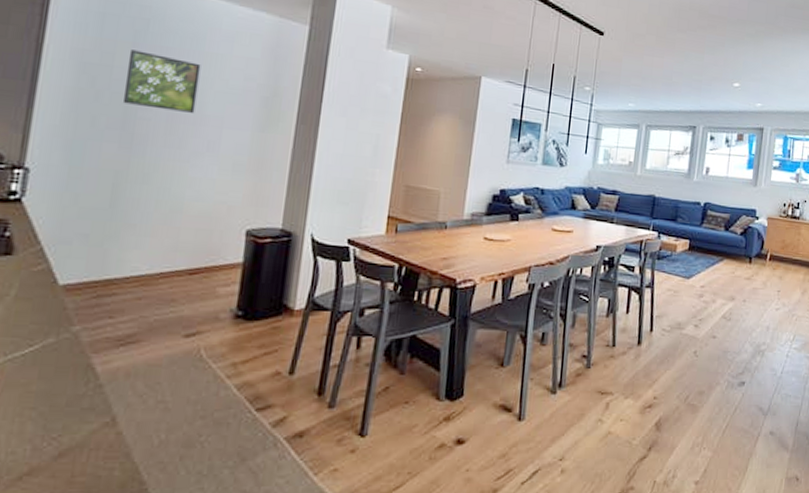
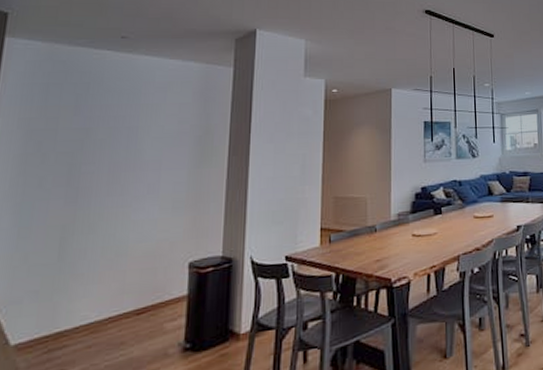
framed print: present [122,50,201,113] -> none [67,112,138,162]

